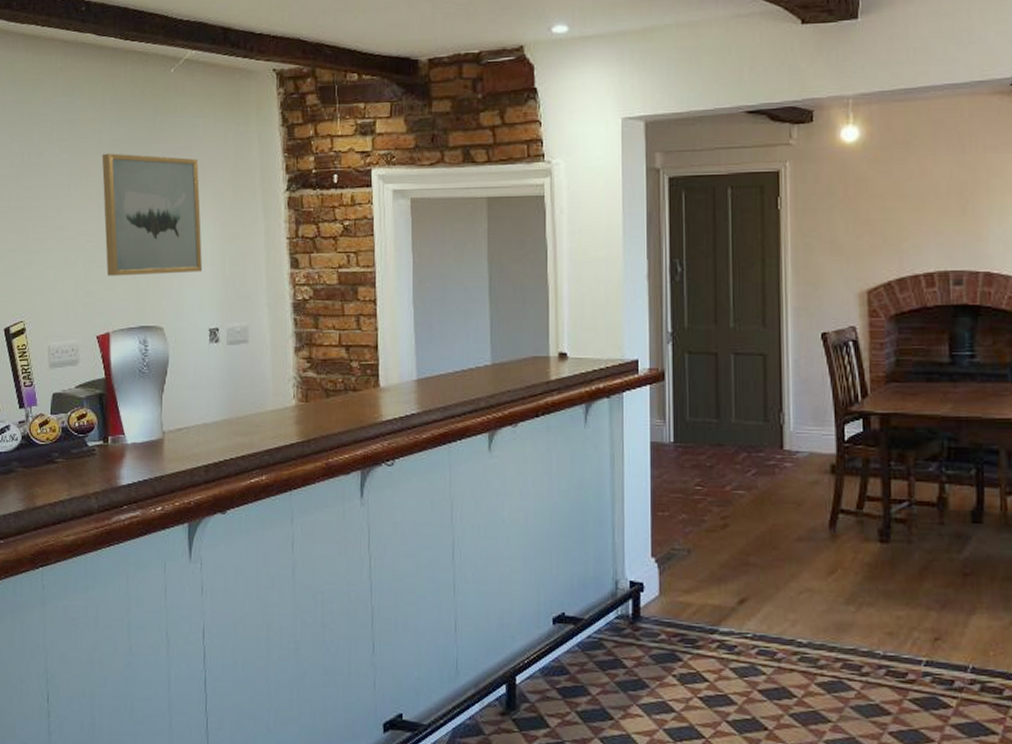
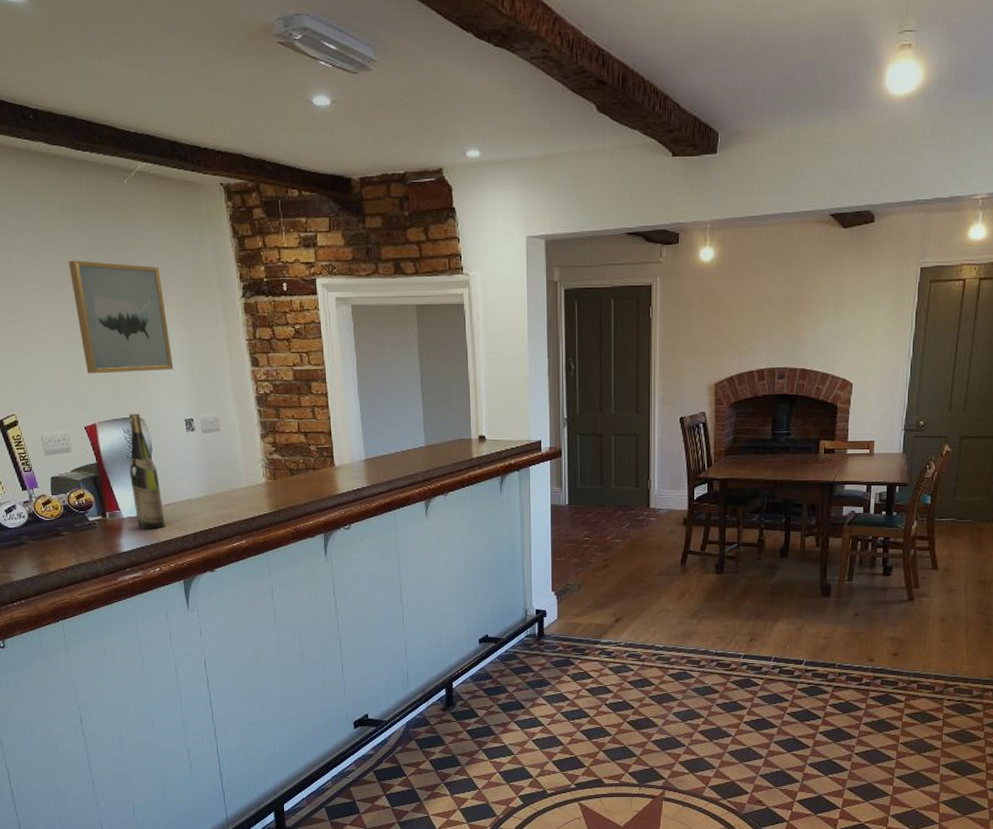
wine bottle: none [140,322,175,458] -> present [128,414,165,529]

